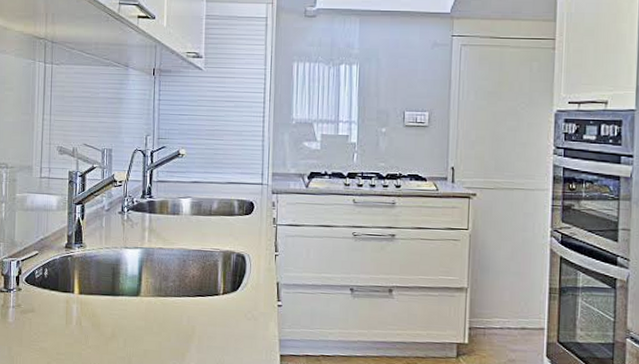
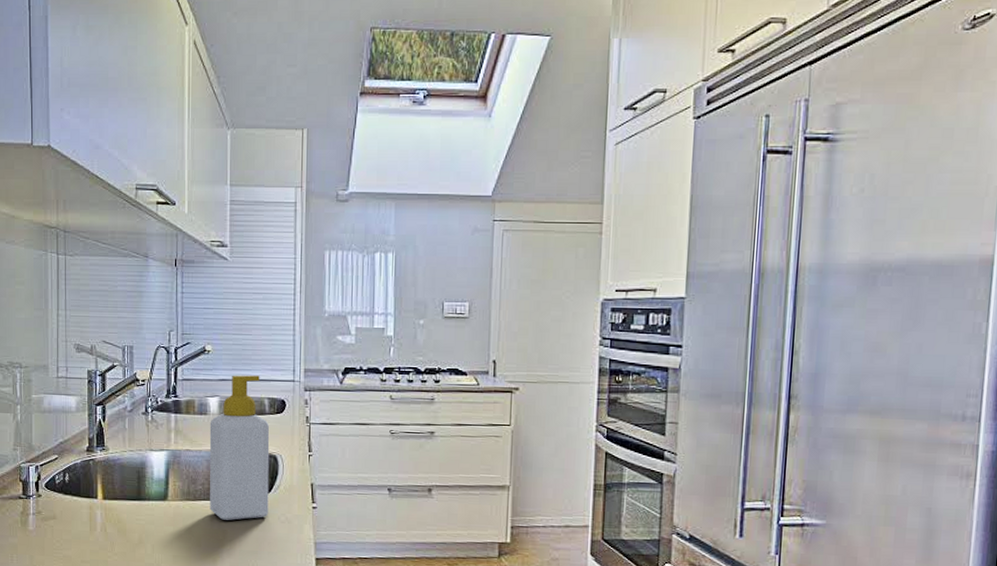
soap bottle: none [180,177,238,317] -> present [209,375,270,521]

